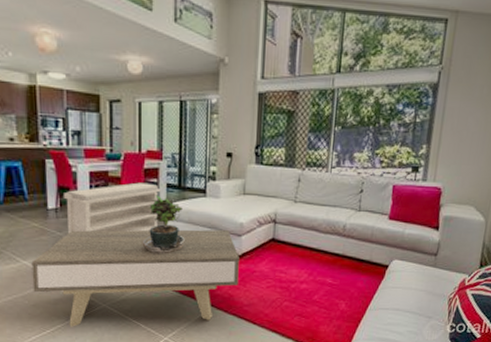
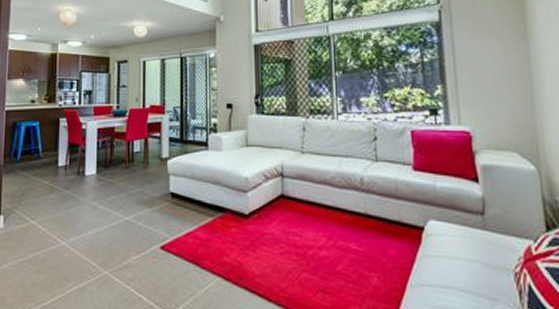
coffee table: present [31,229,239,327] -> none [38,185,247,298]
bench: present [62,182,161,234] -> none [72,137,163,192]
potted plant: present [142,194,185,253] -> none [145,149,188,212]

